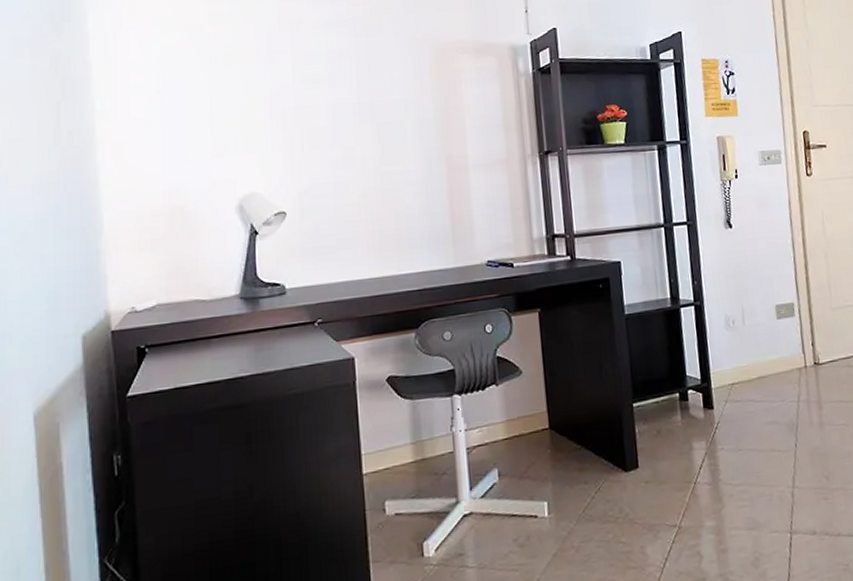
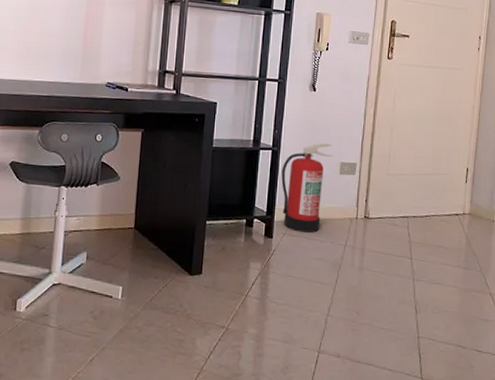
fire extinguisher: none [709,285,766,396] -> present [281,143,333,233]

